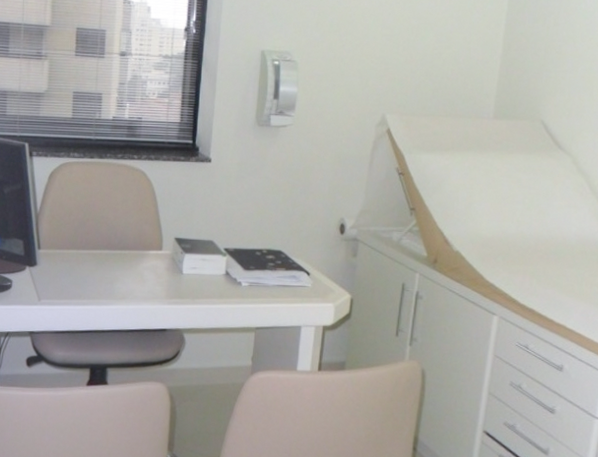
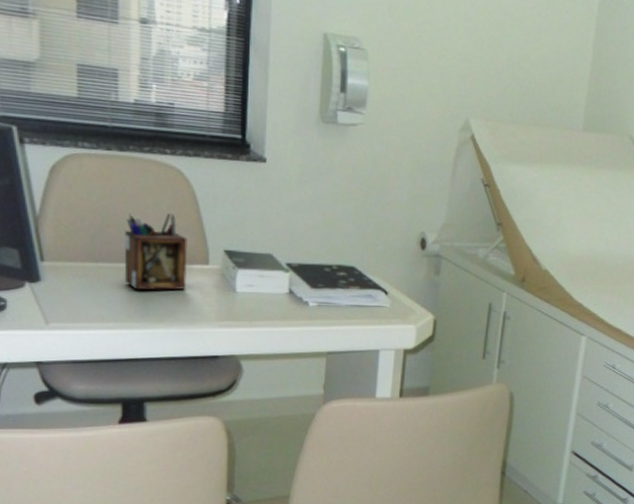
desk organizer: none [97,208,147,273] -> present [123,214,187,291]

